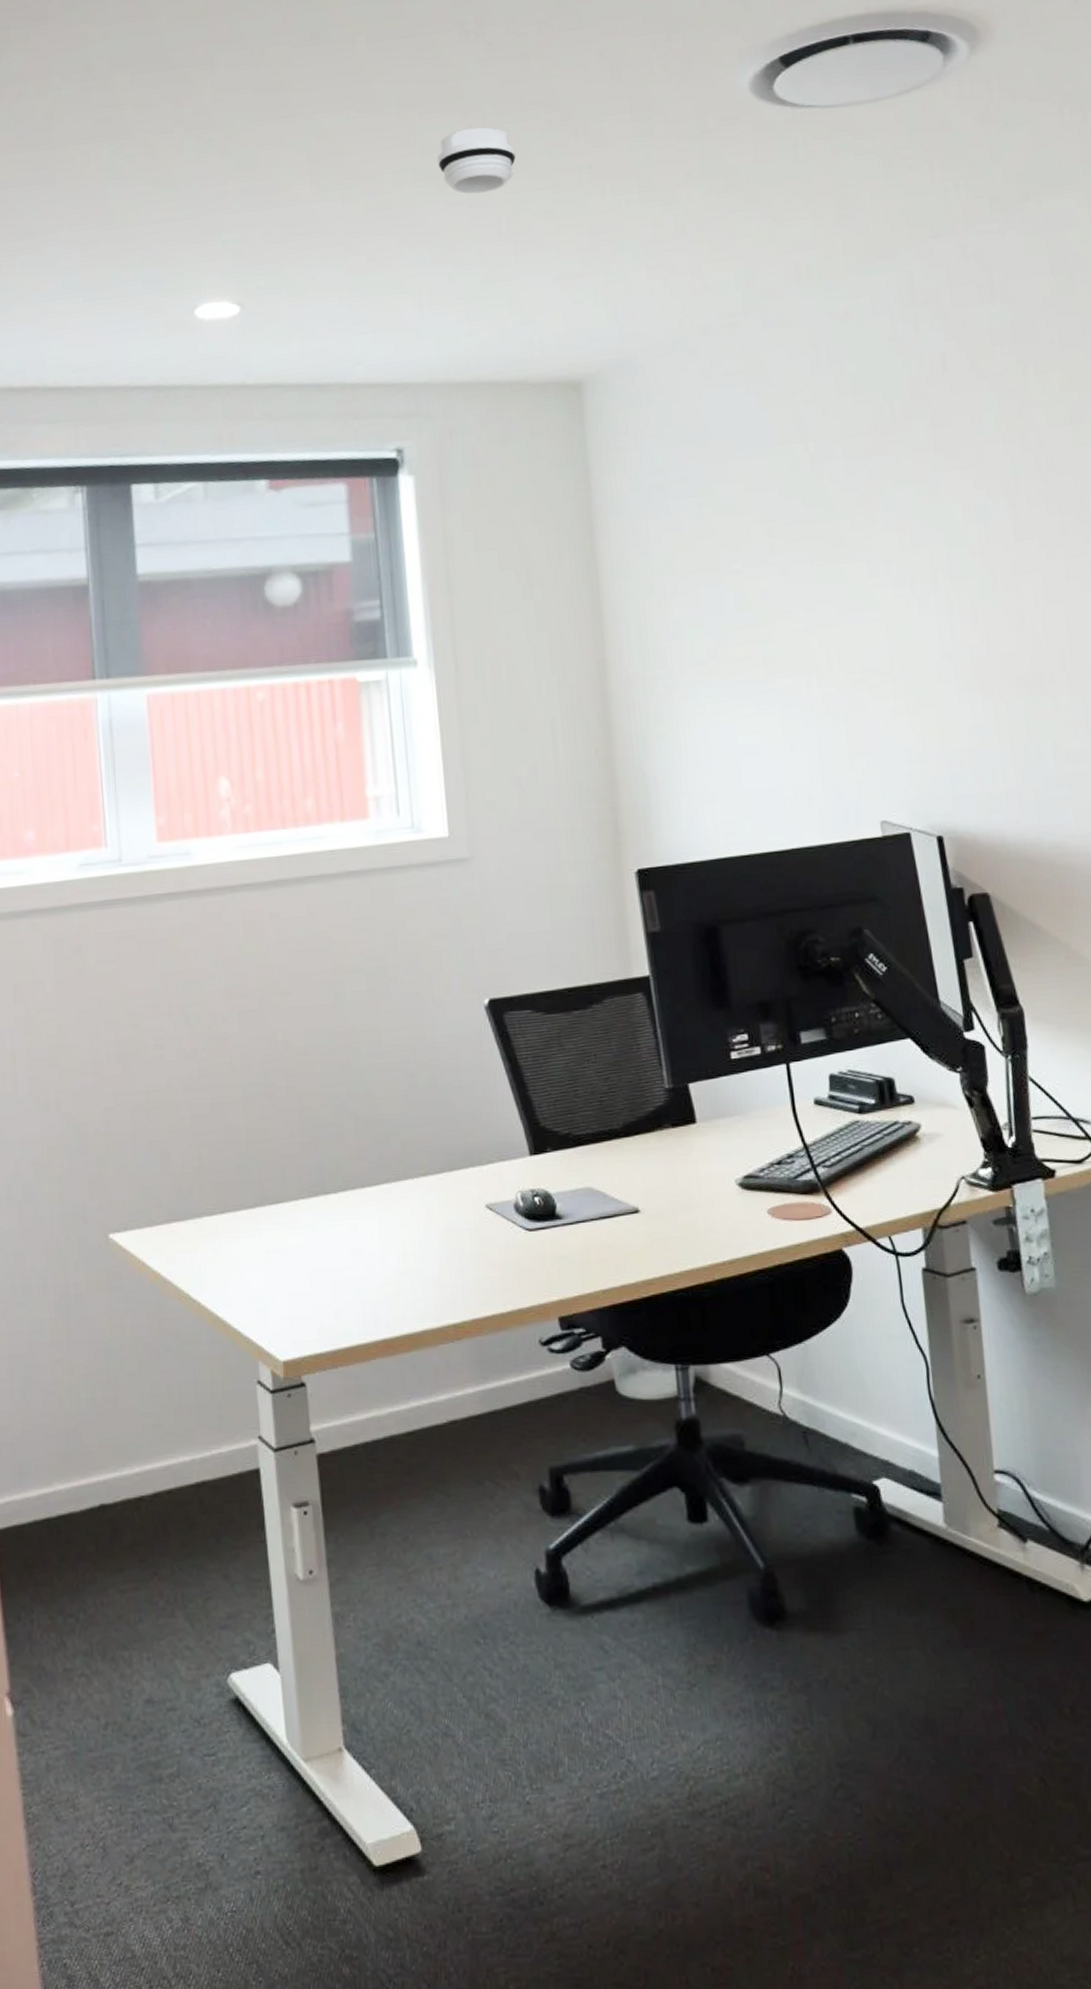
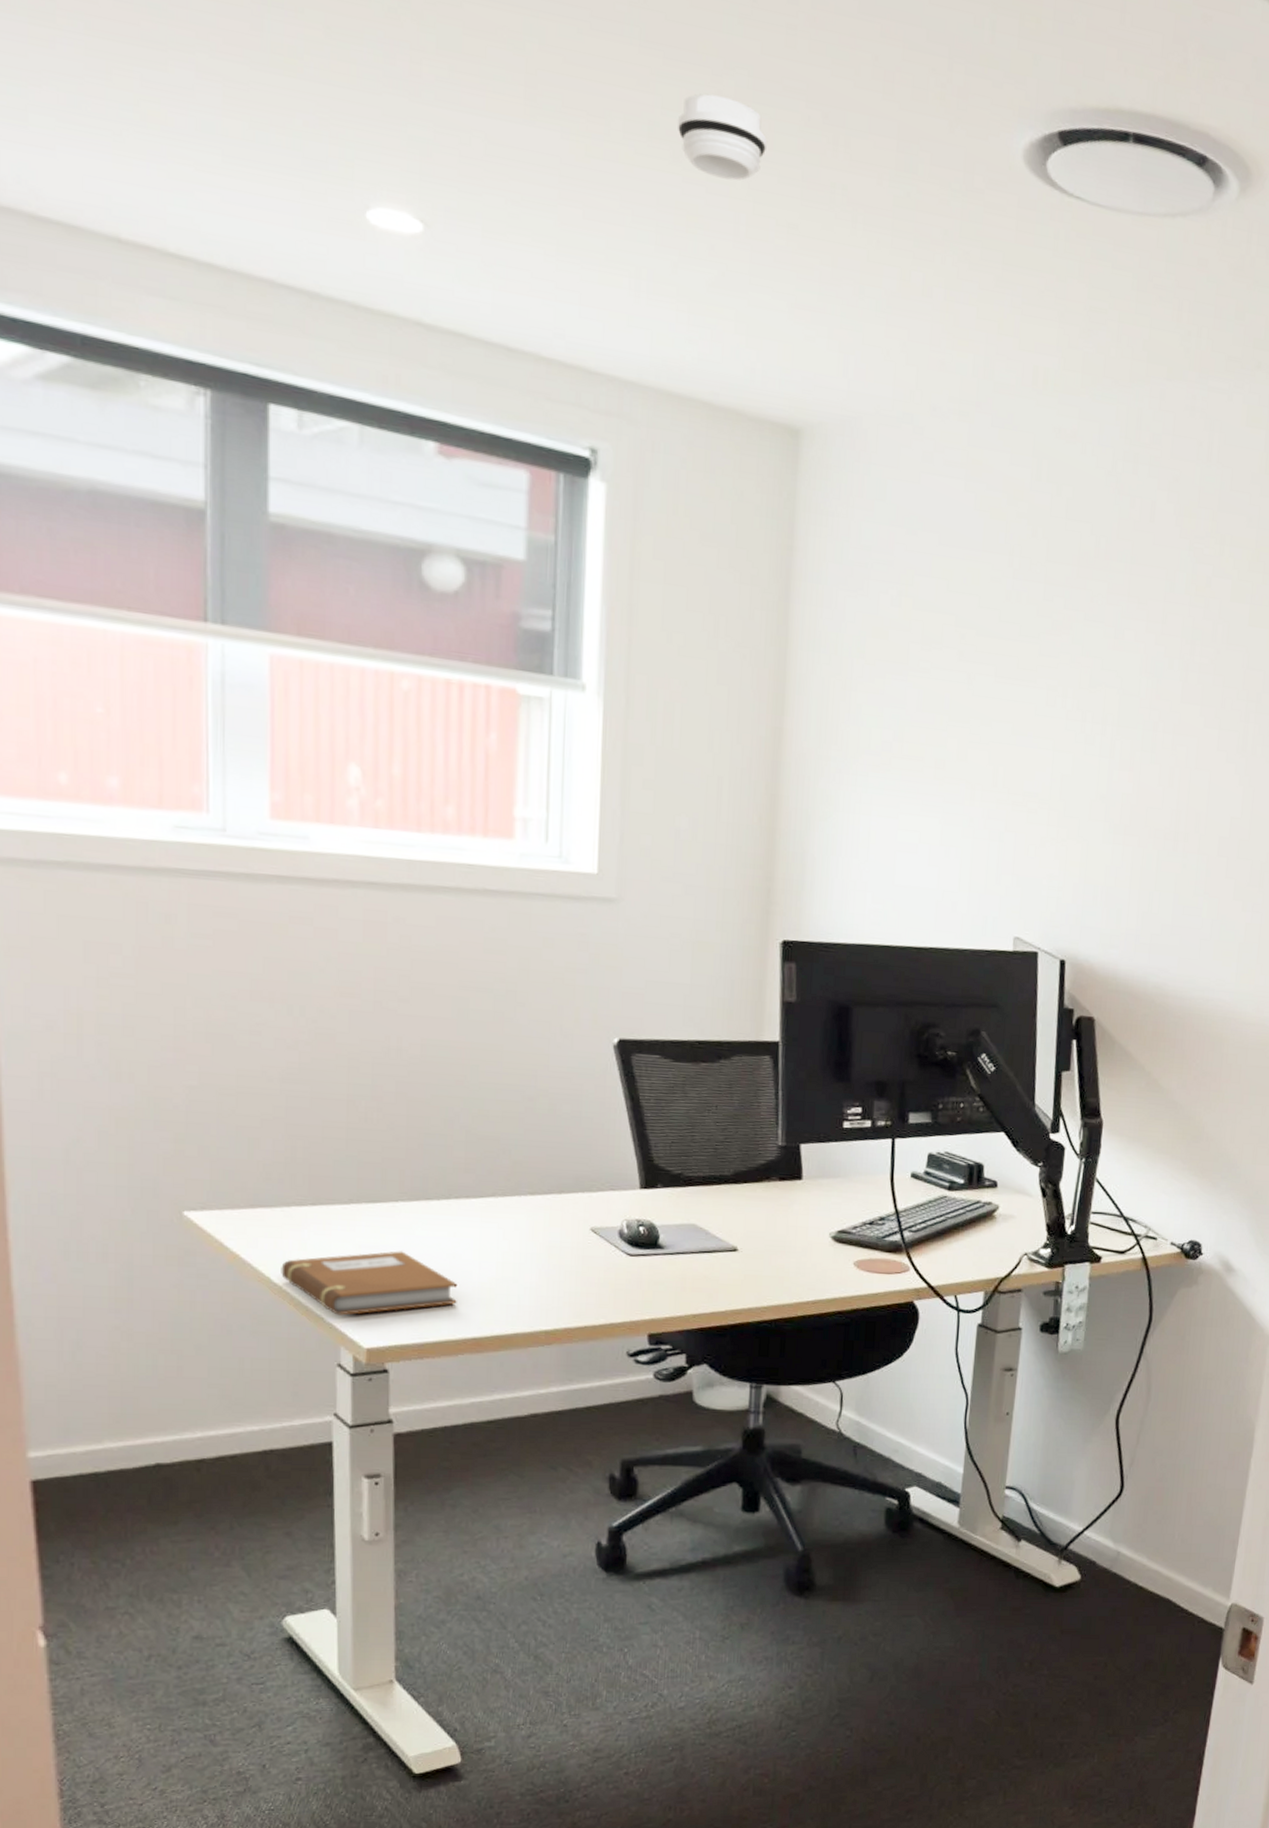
notebook: none [198,1252,364,1328] -> present [281,1251,458,1316]

